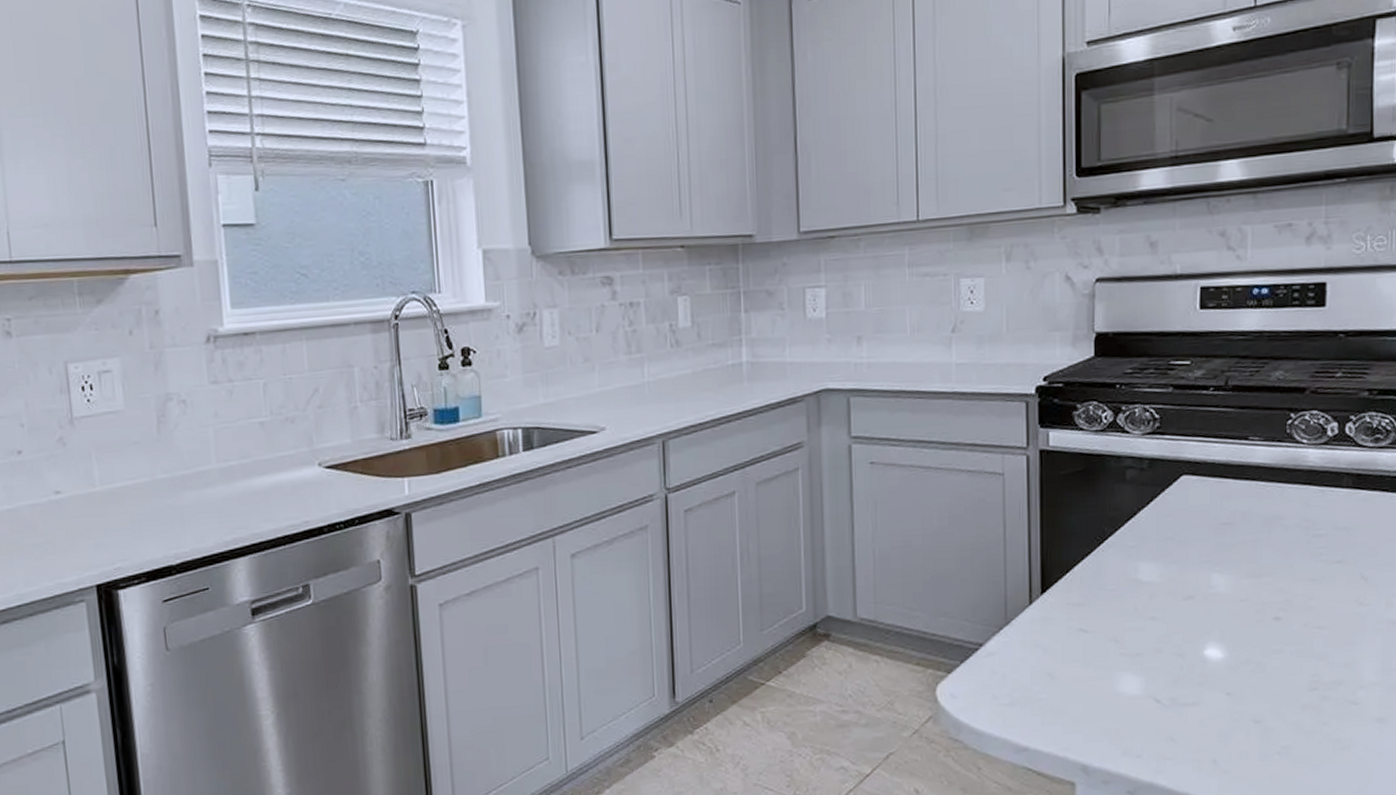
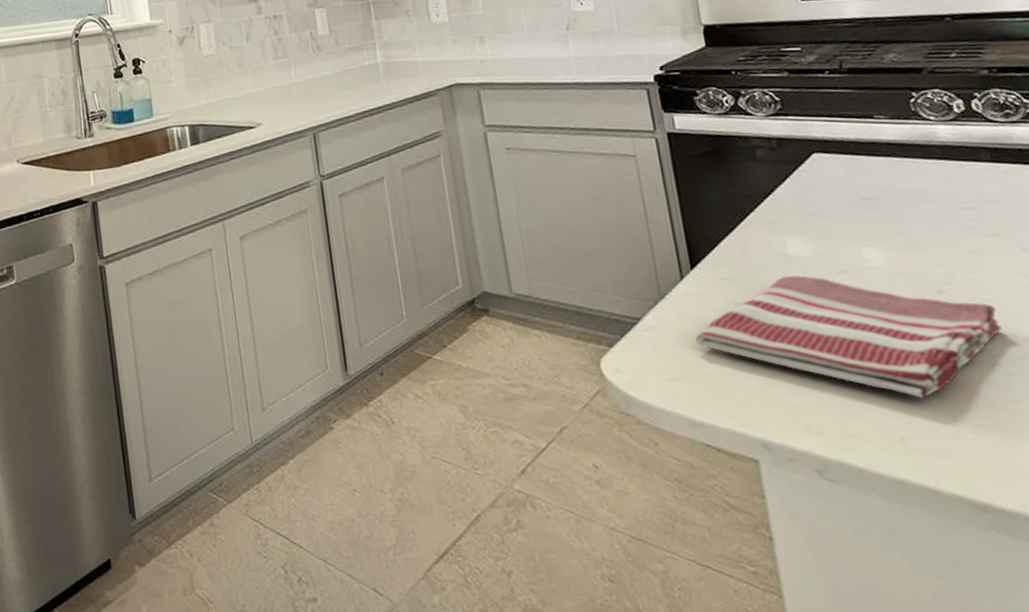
dish towel: none [1034,601,1326,722] -> present [695,275,1002,398]

